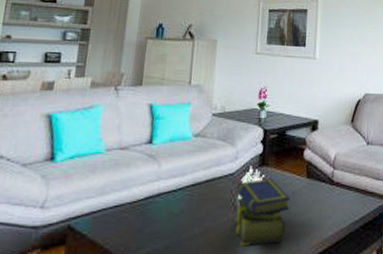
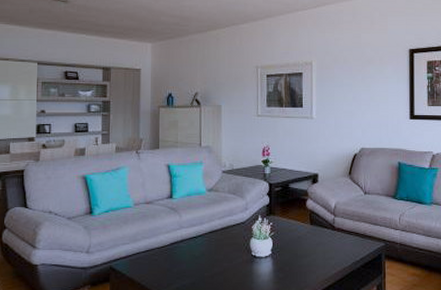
stack of books: present [234,178,291,247] -> none [248,225,297,283]

